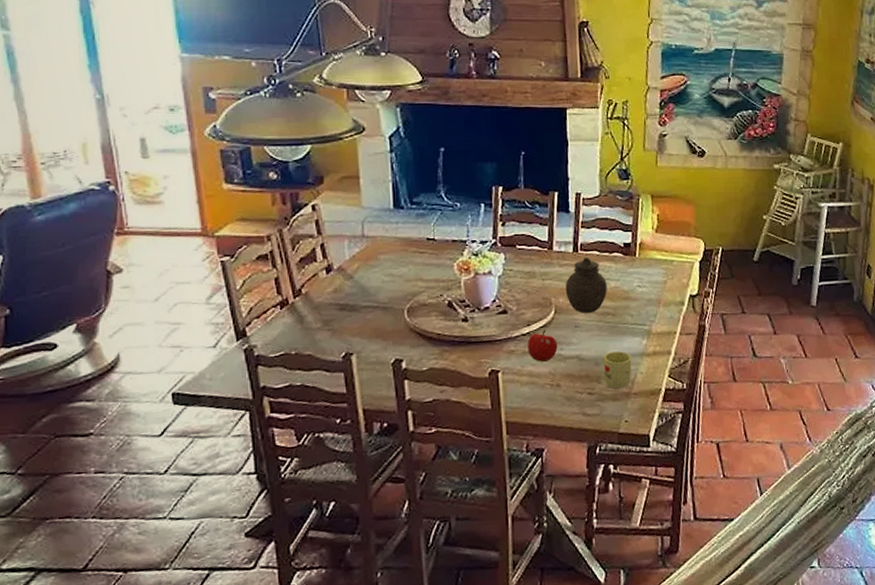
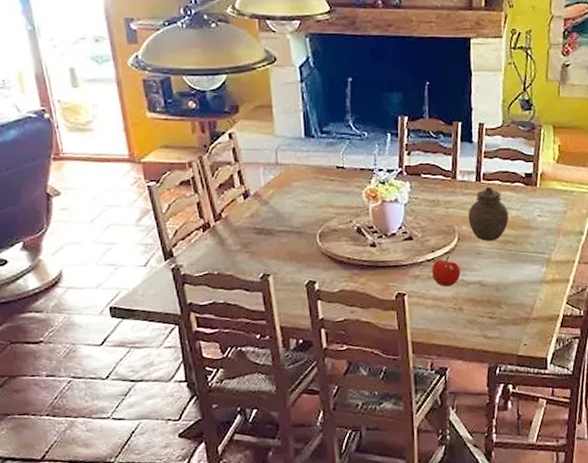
mug: present [602,351,632,389] -> none [503,277,532,313]

